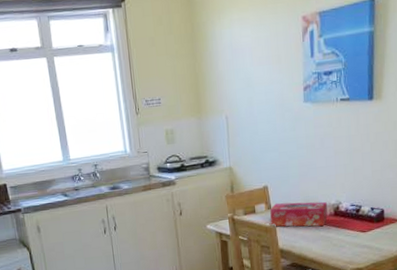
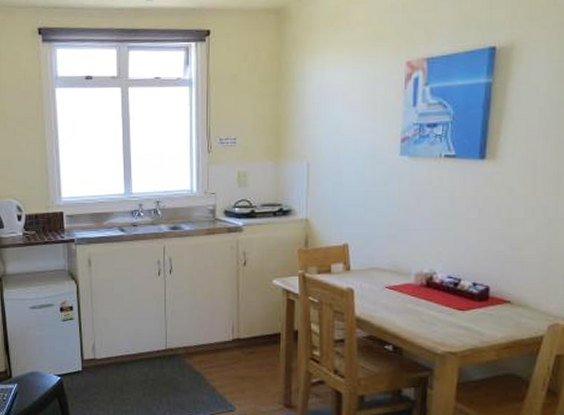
tissue box: present [270,201,328,227] -> none [347,264,418,298]

